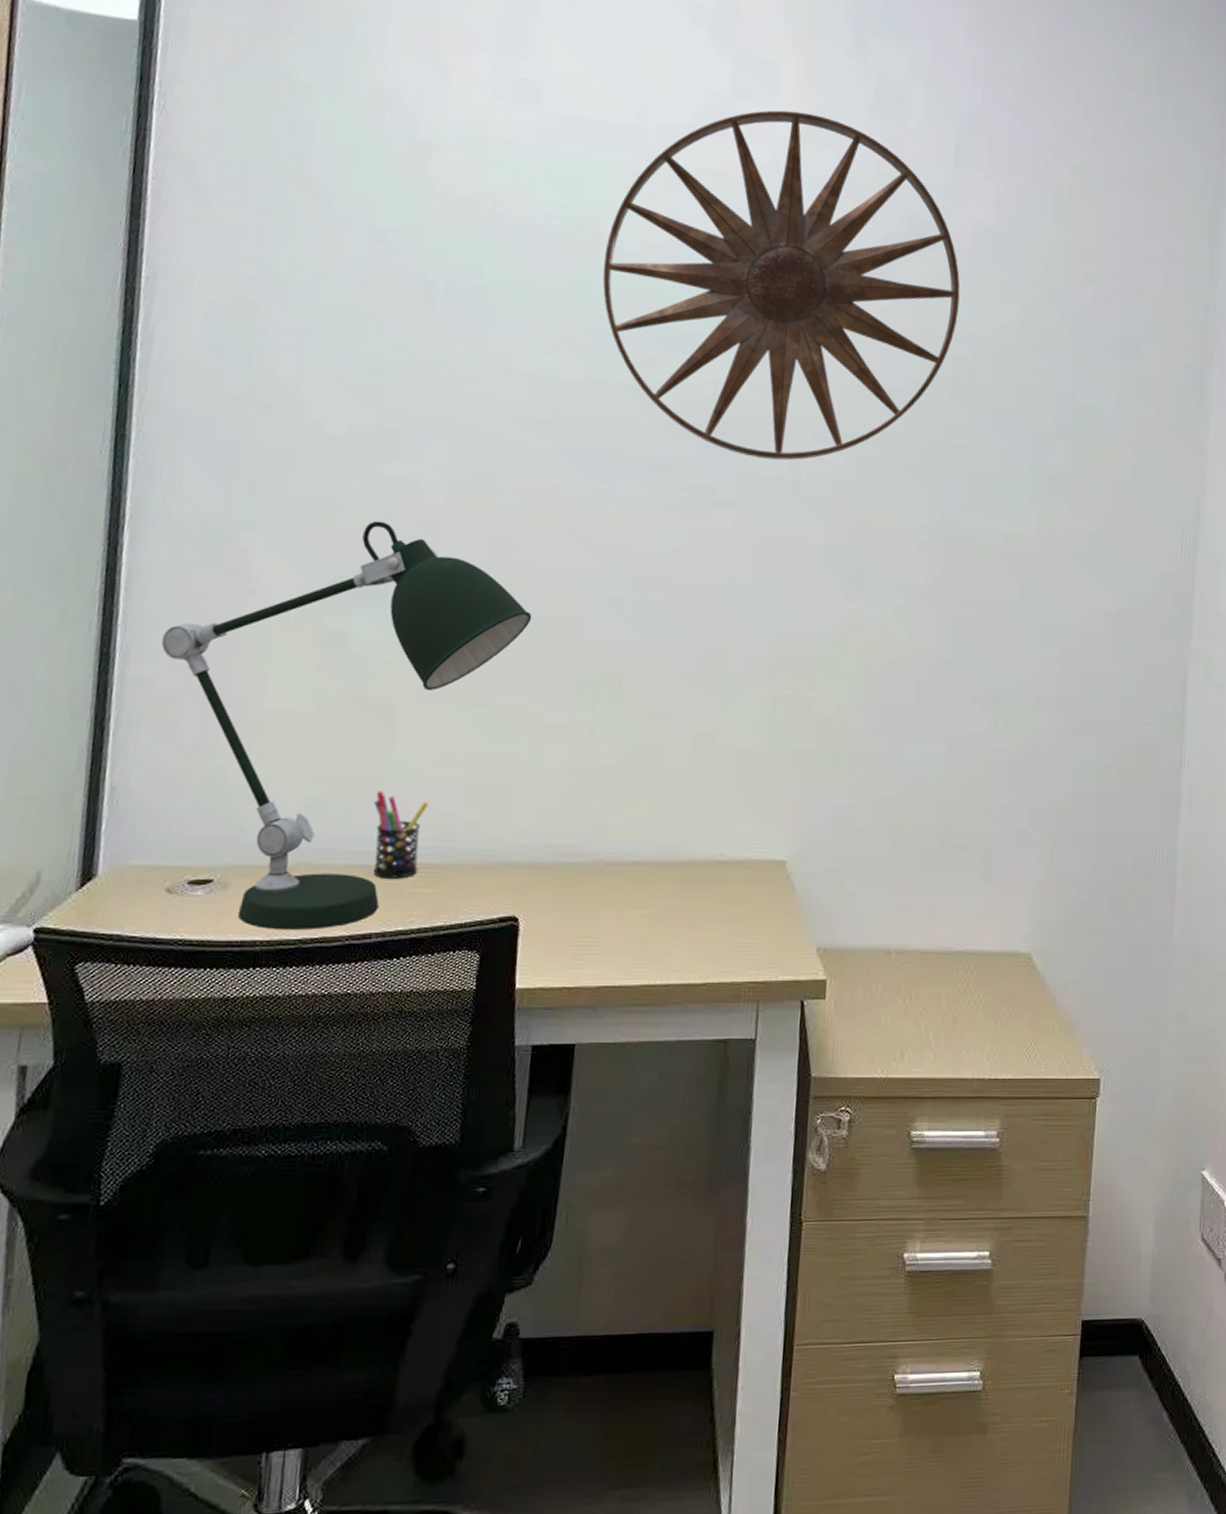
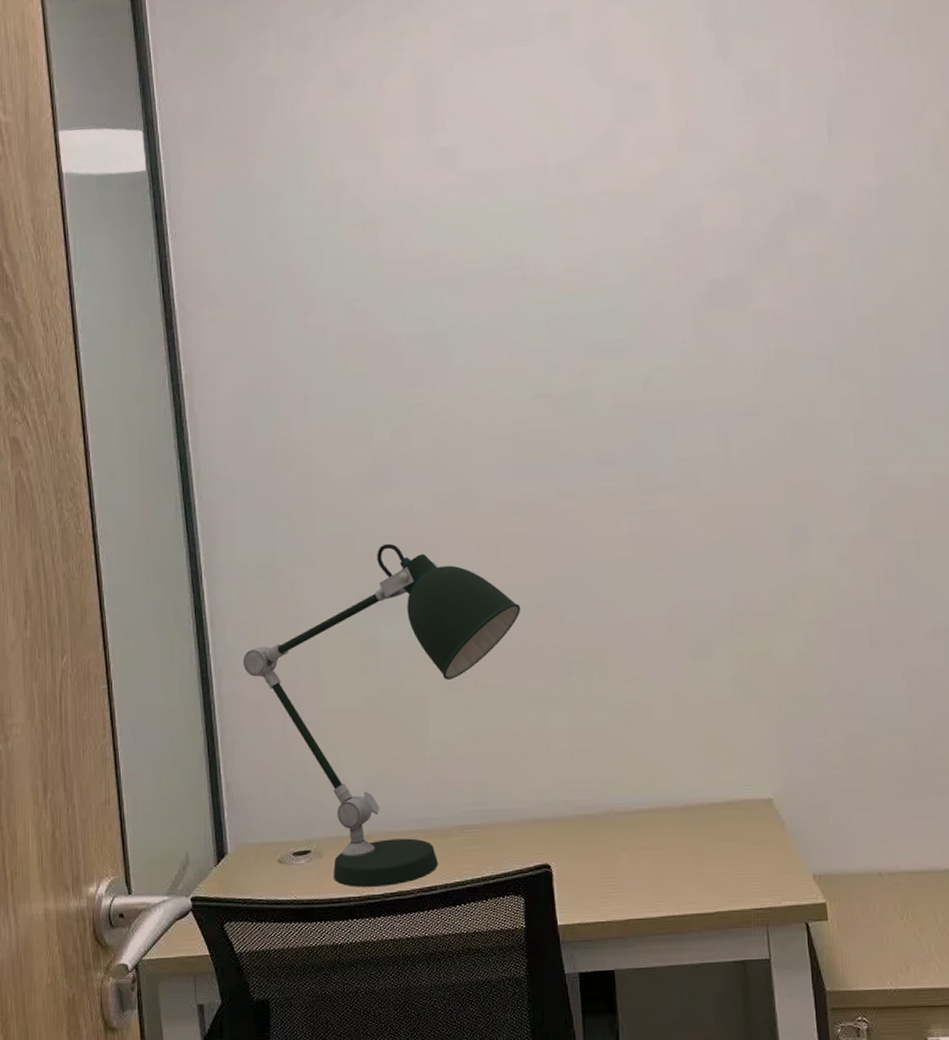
pen holder: present [373,791,429,879] -> none [421,767,464,840]
wall art: present [602,110,960,461] -> none [530,120,855,441]

